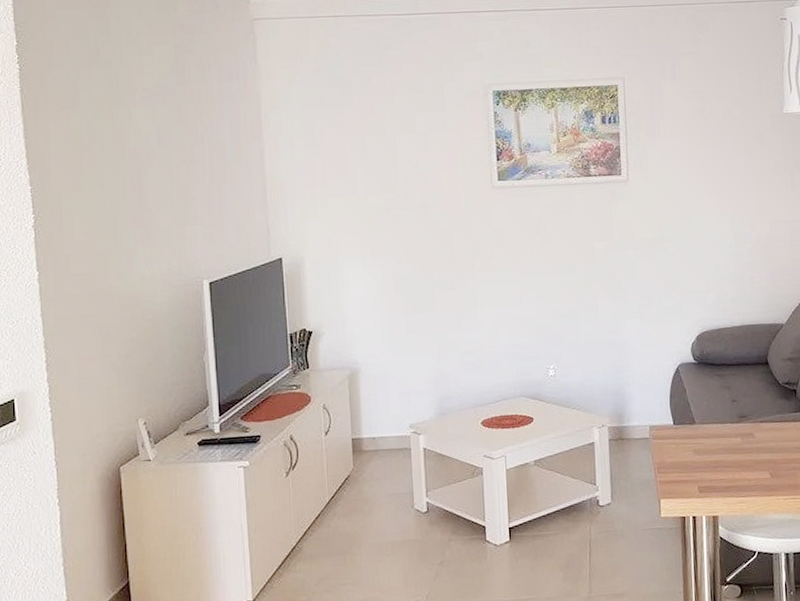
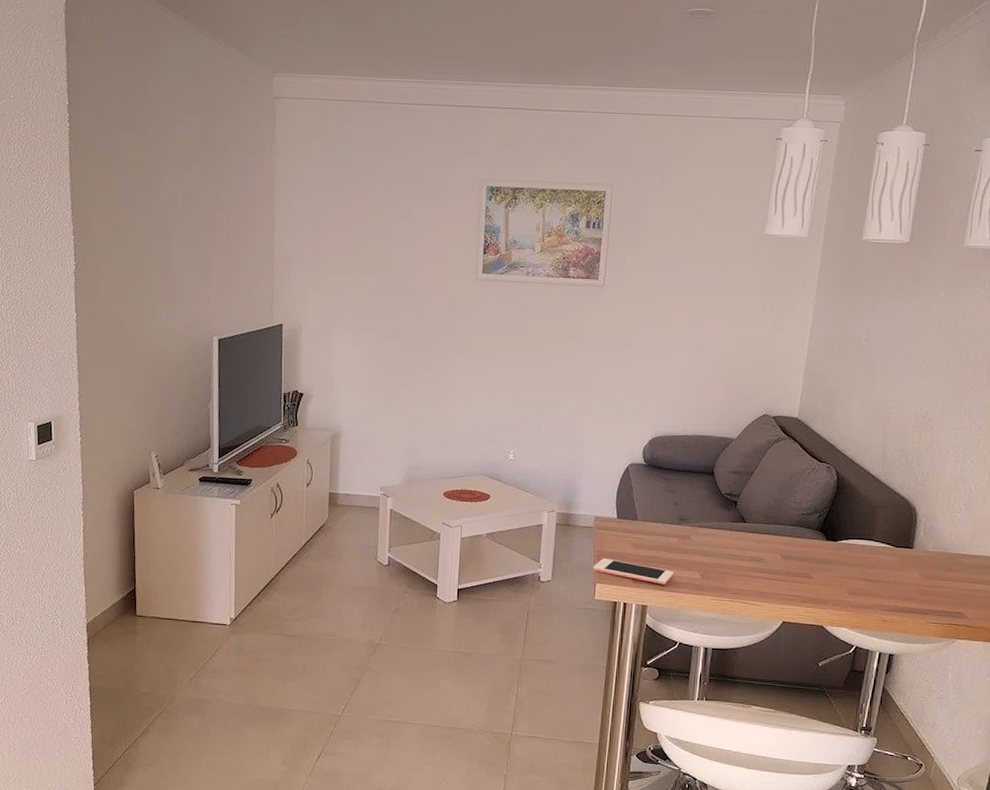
cell phone: none [654,470,742,491] -> present [592,558,674,585]

